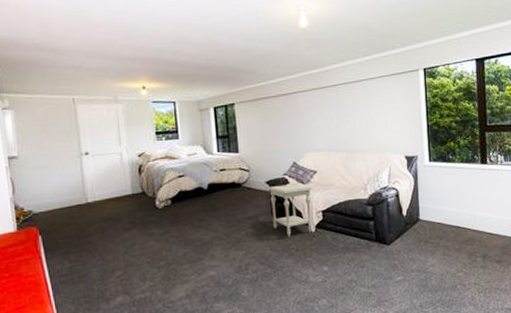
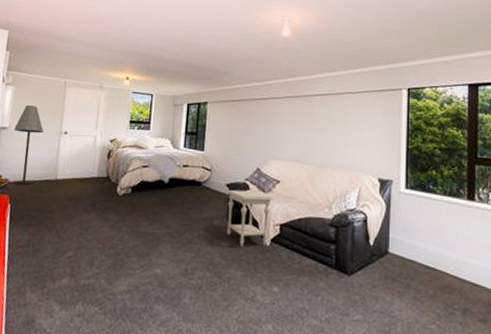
floor lamp: none [25,129,63,214] -> present [13,105,44,185]

